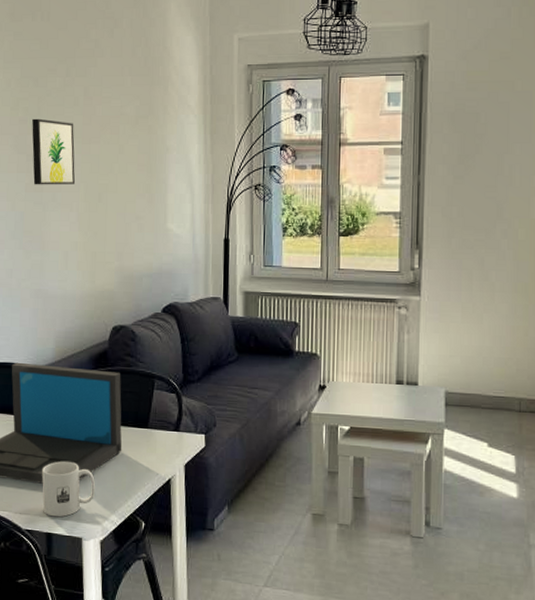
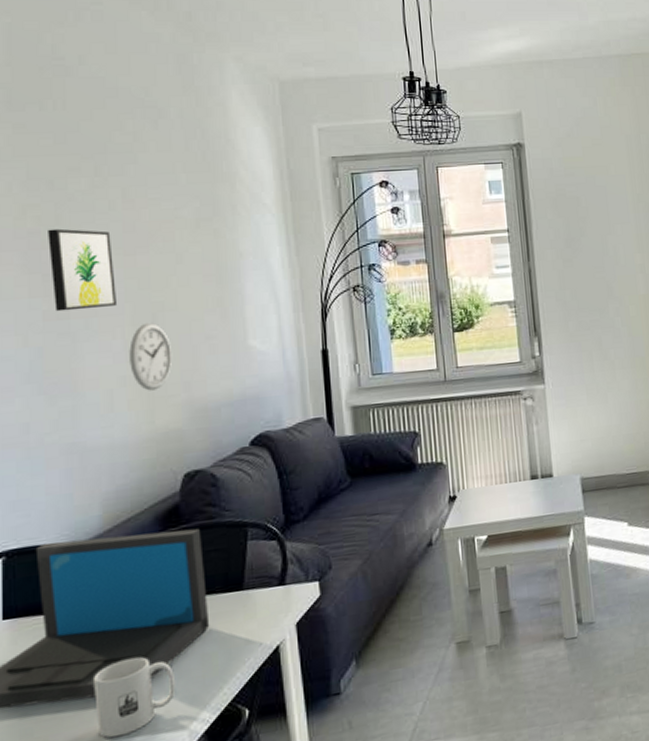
wall clock: none [81,200,110,256] -> present [129,322,172,391]

